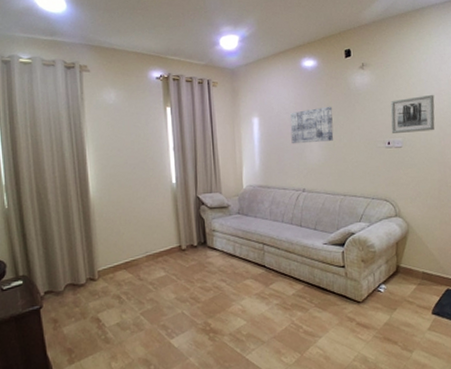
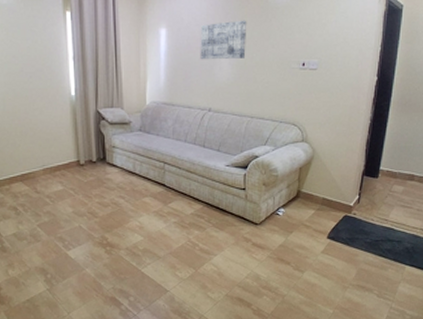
wall art: present [390,94,435,133] -> none [307,12,358,54]

